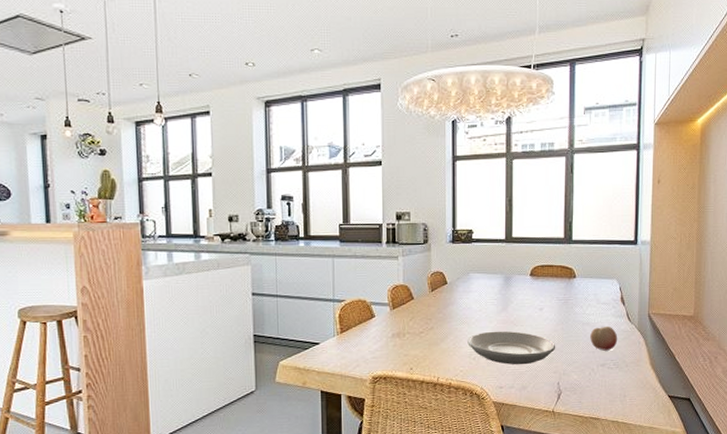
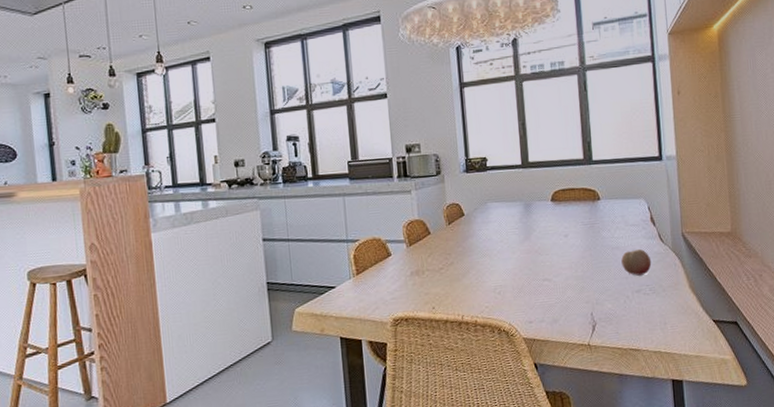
plate: present [467,331,556,365] -> none [490,261,586,297]

